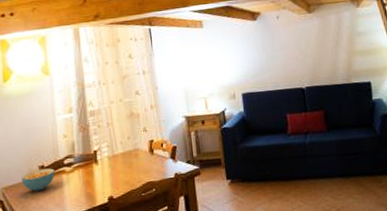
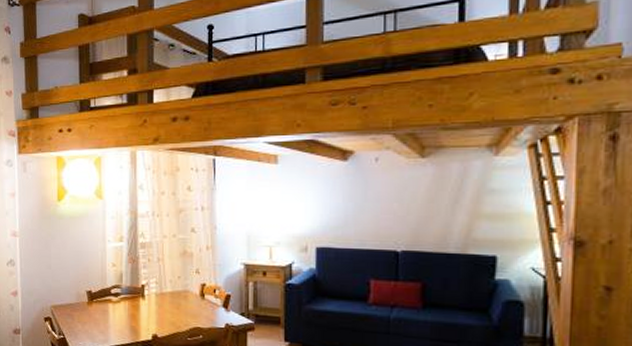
cereal bowl: present [22,168,55,192] -> none [70,294,101,316]

